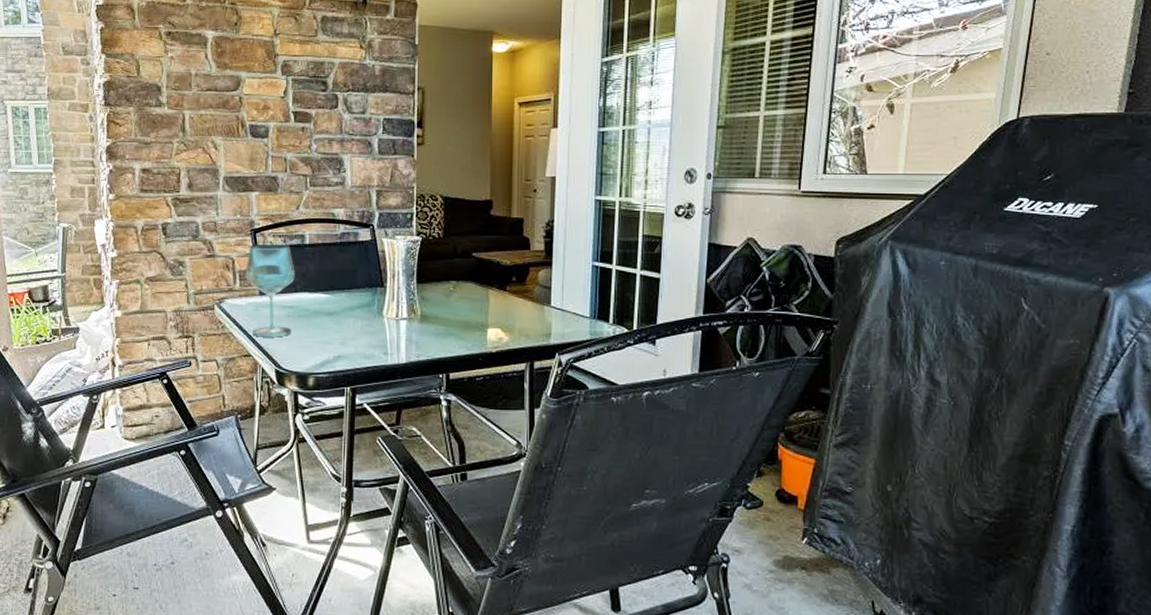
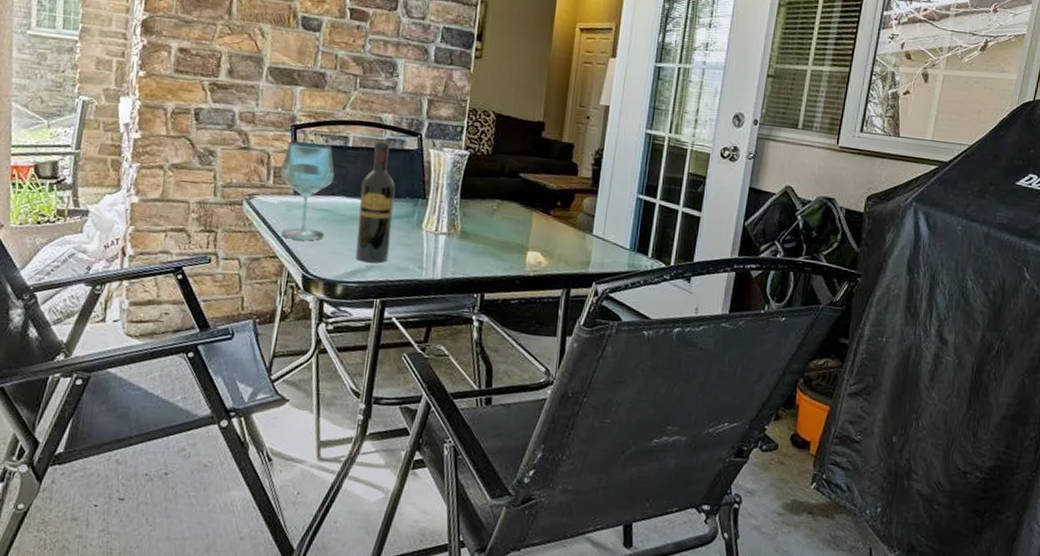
wine bottle: none [321,235,354,353] -> present [355,140,396,264]

